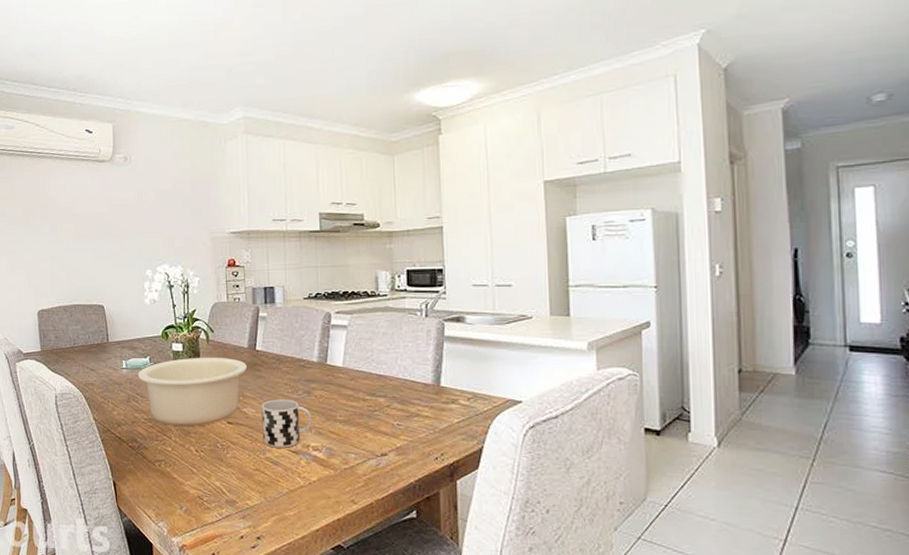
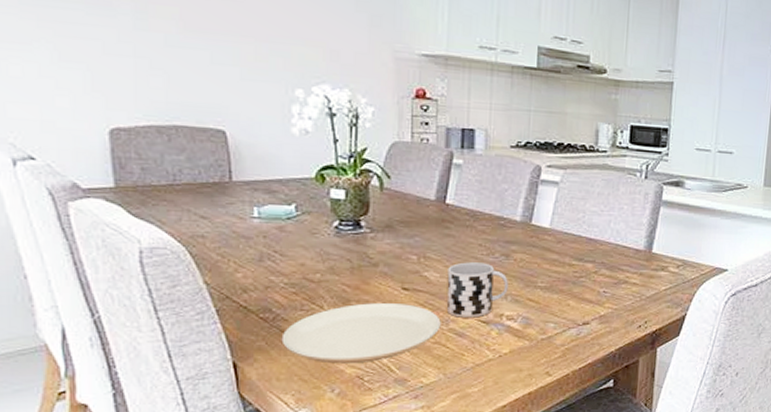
bowl: present [138,357,247,427] -> none [277,208,432,294]
plate: none [144,435,259,486] -> present [281,303,441,364]

